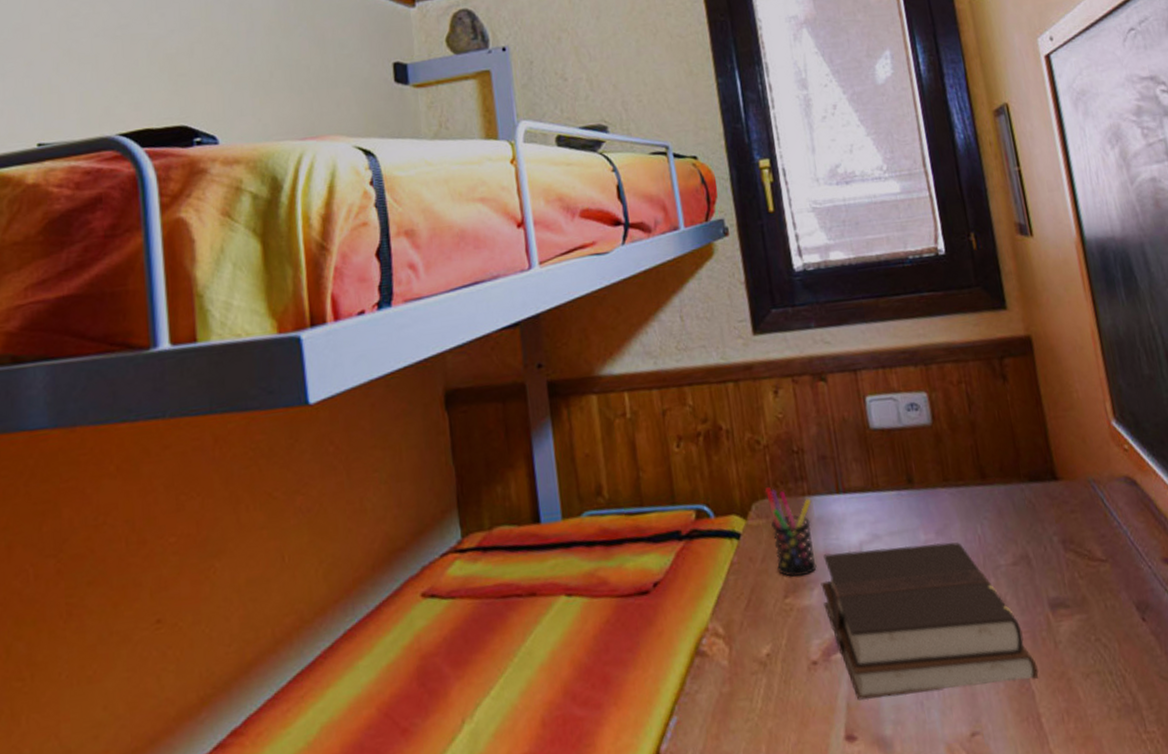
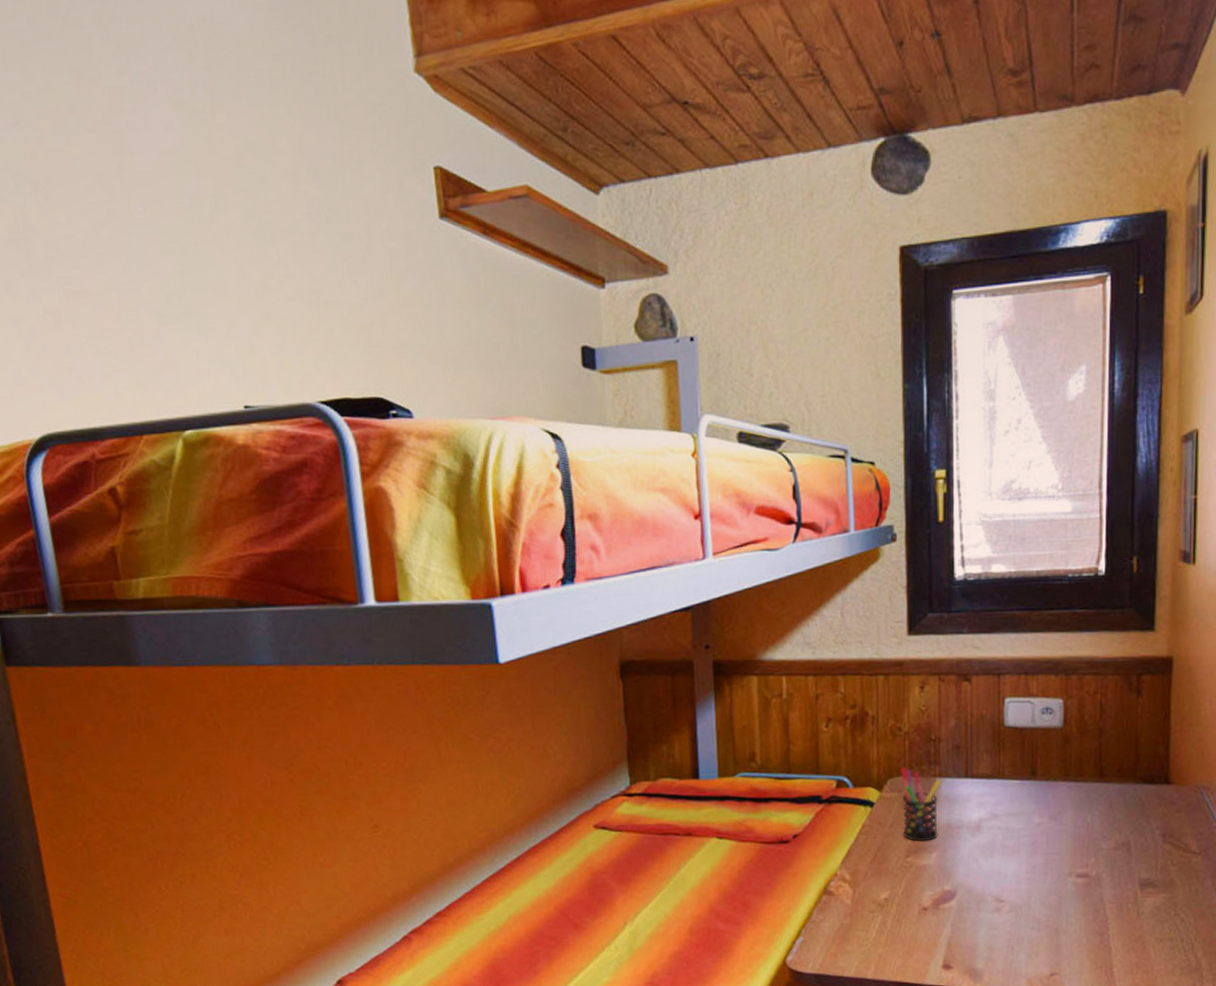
bible: present [820,542,1039,700] -> none [939,825,1119,941]

